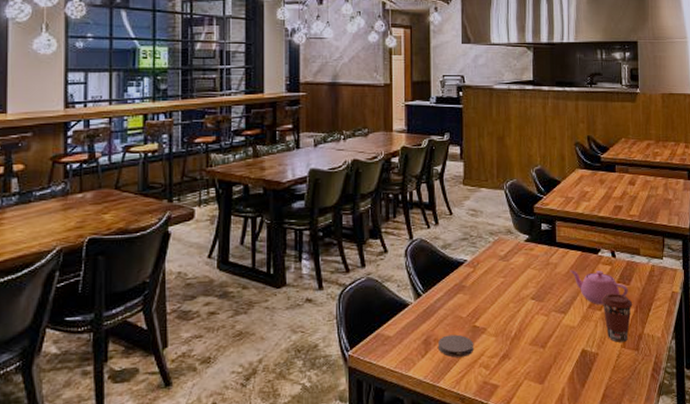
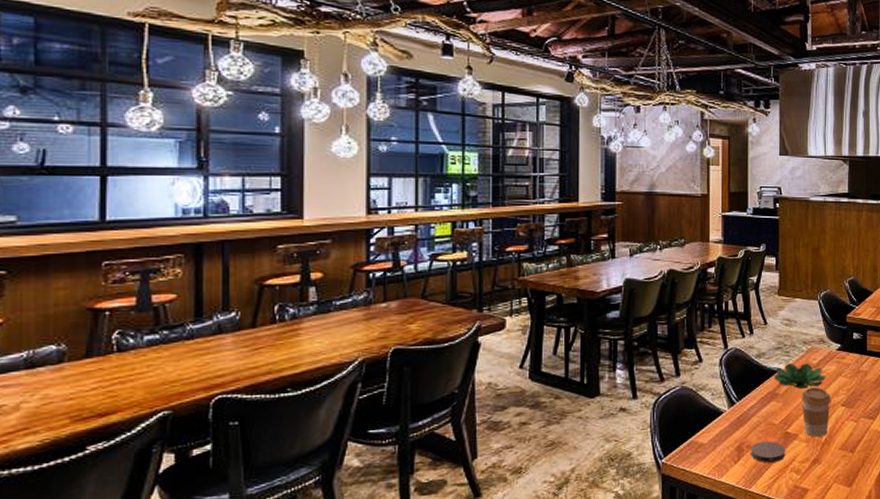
succulent plant: none [460,254,514,281] -> present [773,363,826,389]
coffee cup: none [489,279,520,331] -> present [801,386,831,437]

